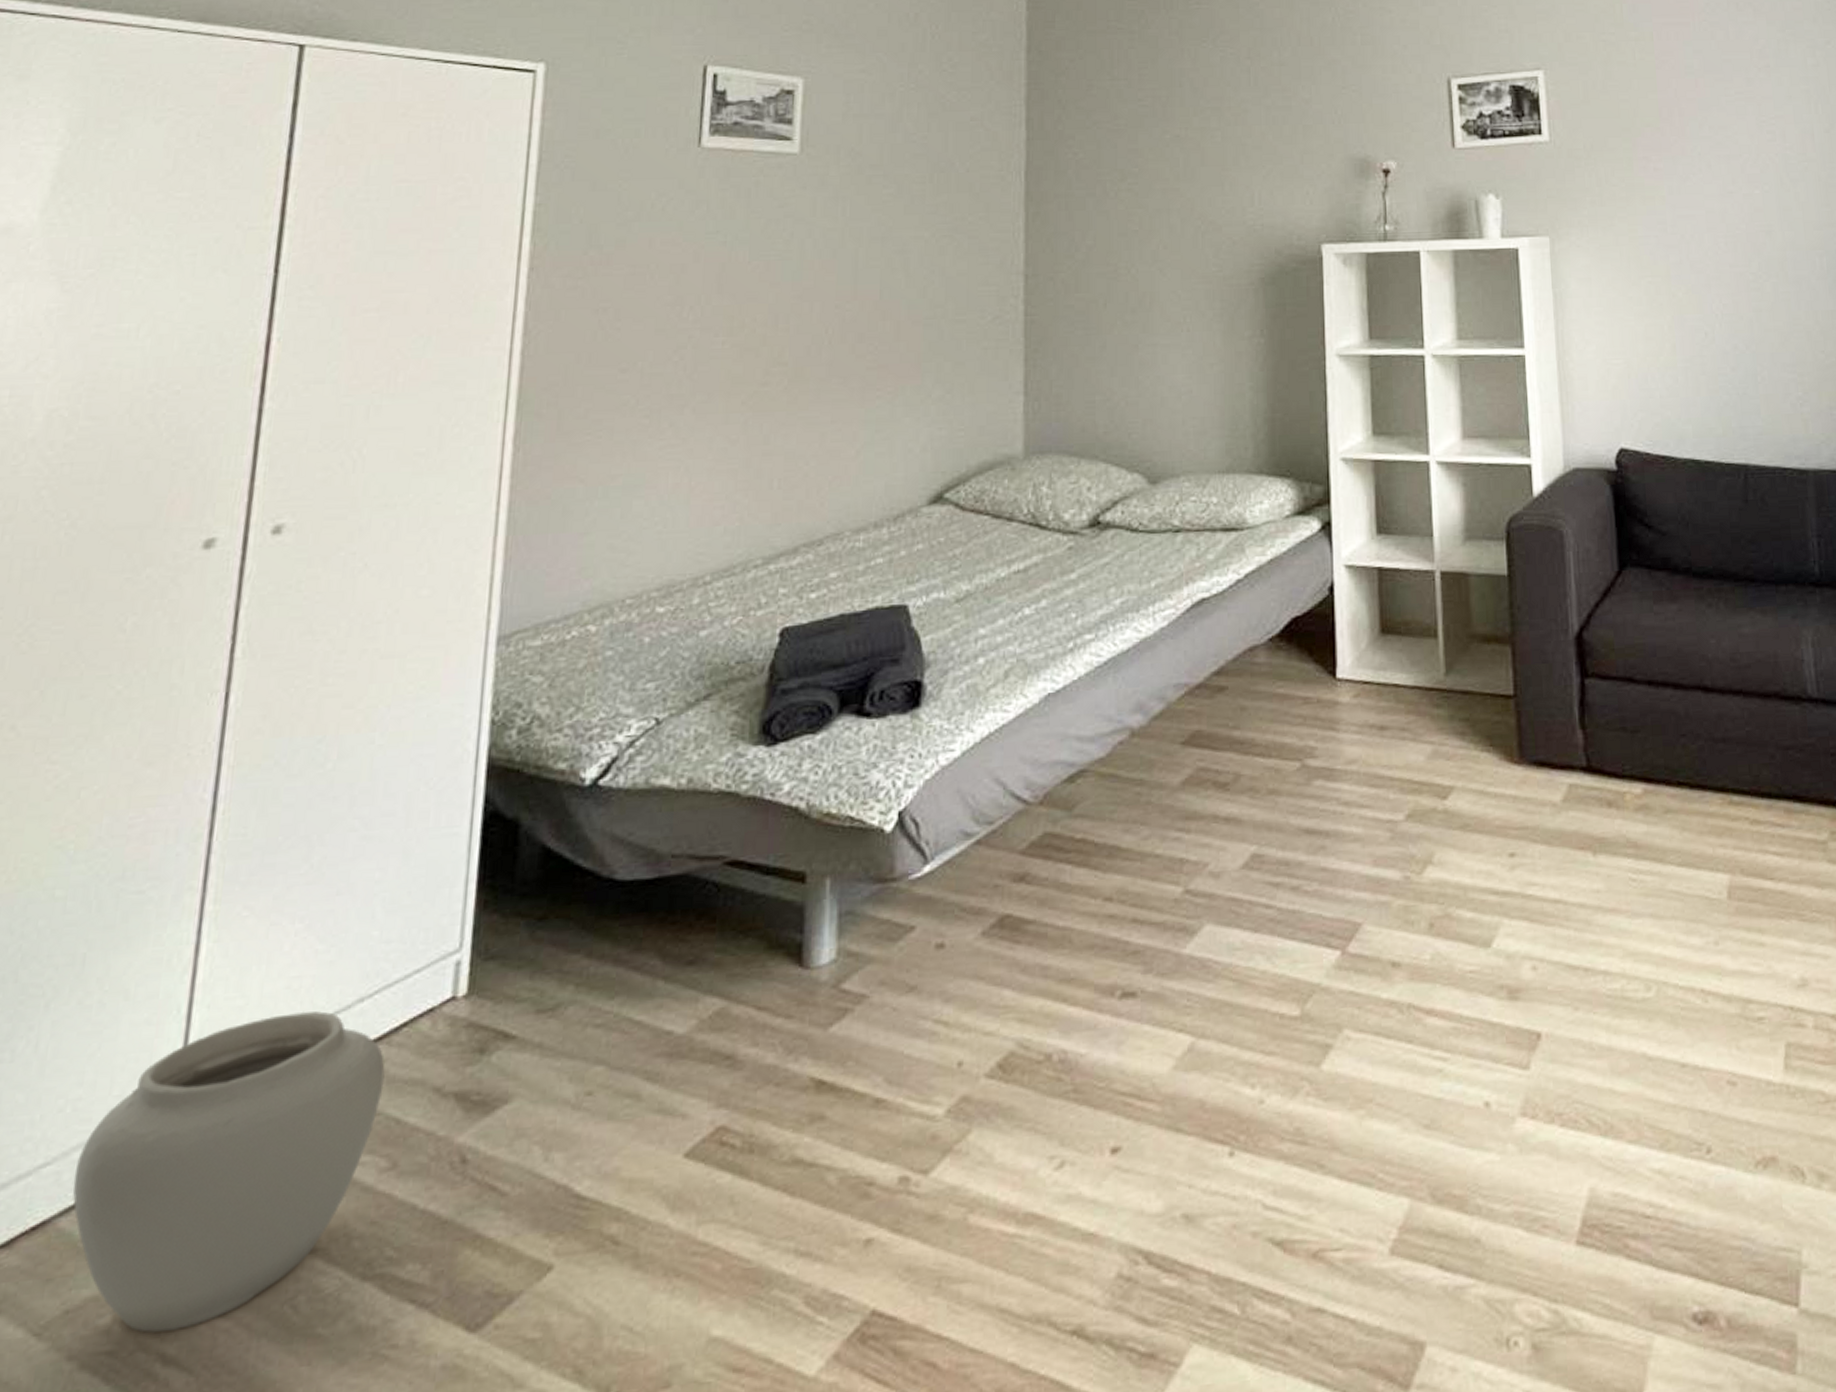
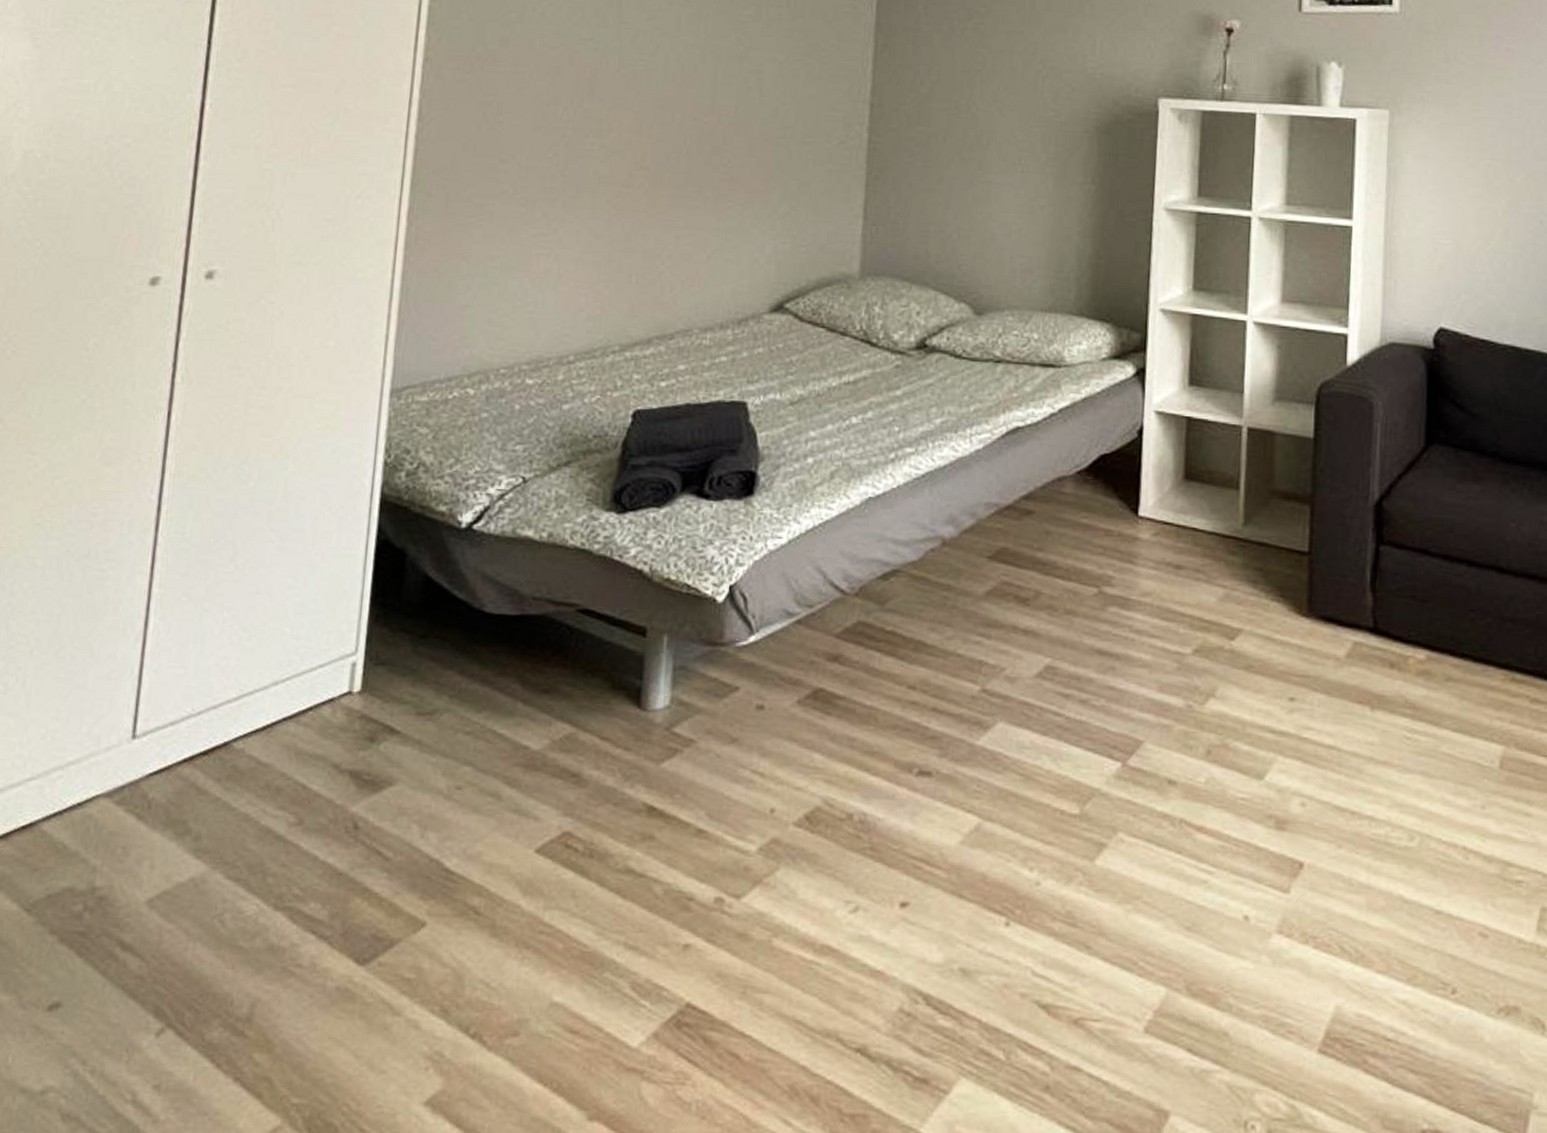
vase: present [72,1011,385,1334] -> none [52,686,295,924]

